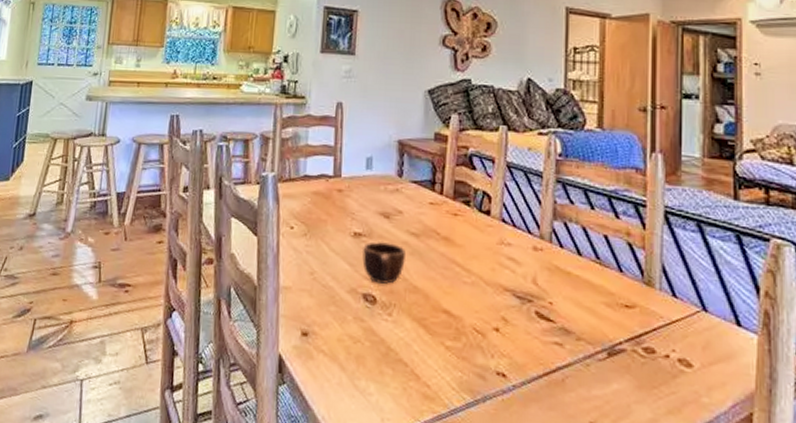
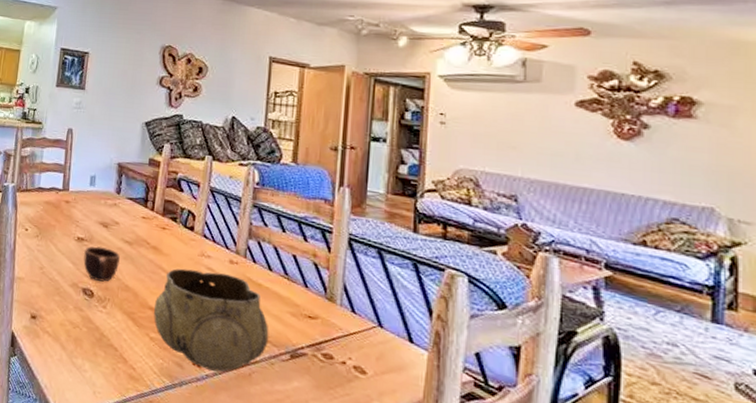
decorative bowl: none [449,260,582,381] -> present [154,268,269,372]

